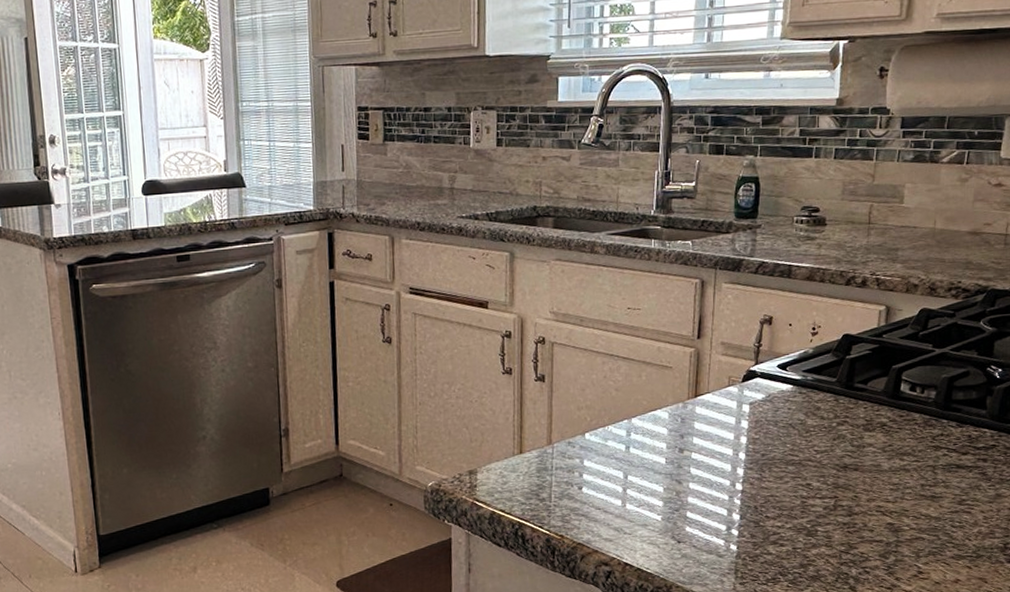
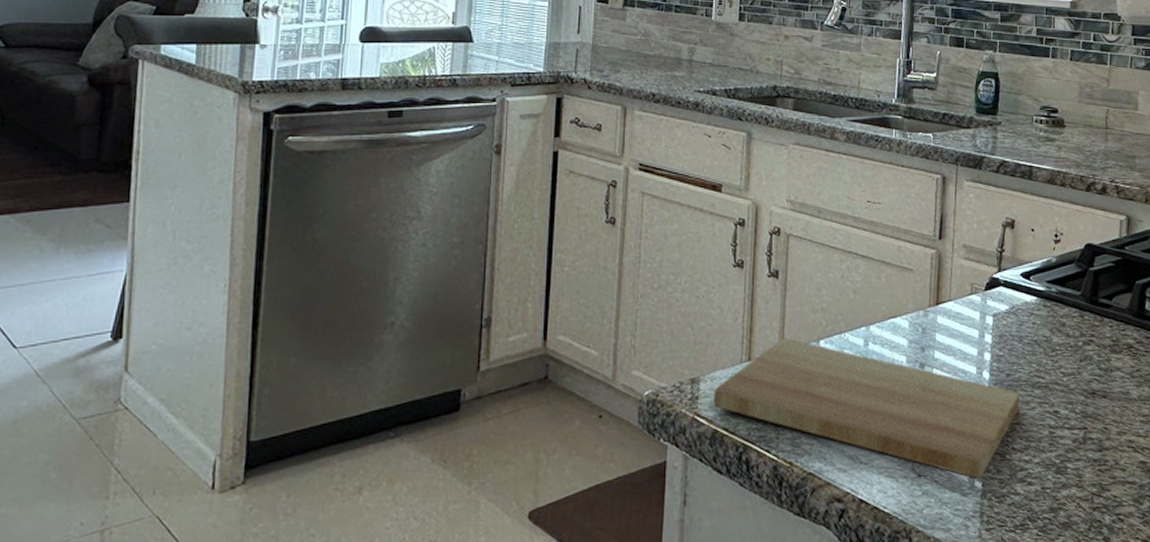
cutting board: none [489,432,774,543] -> present [713,338,1020,479]

